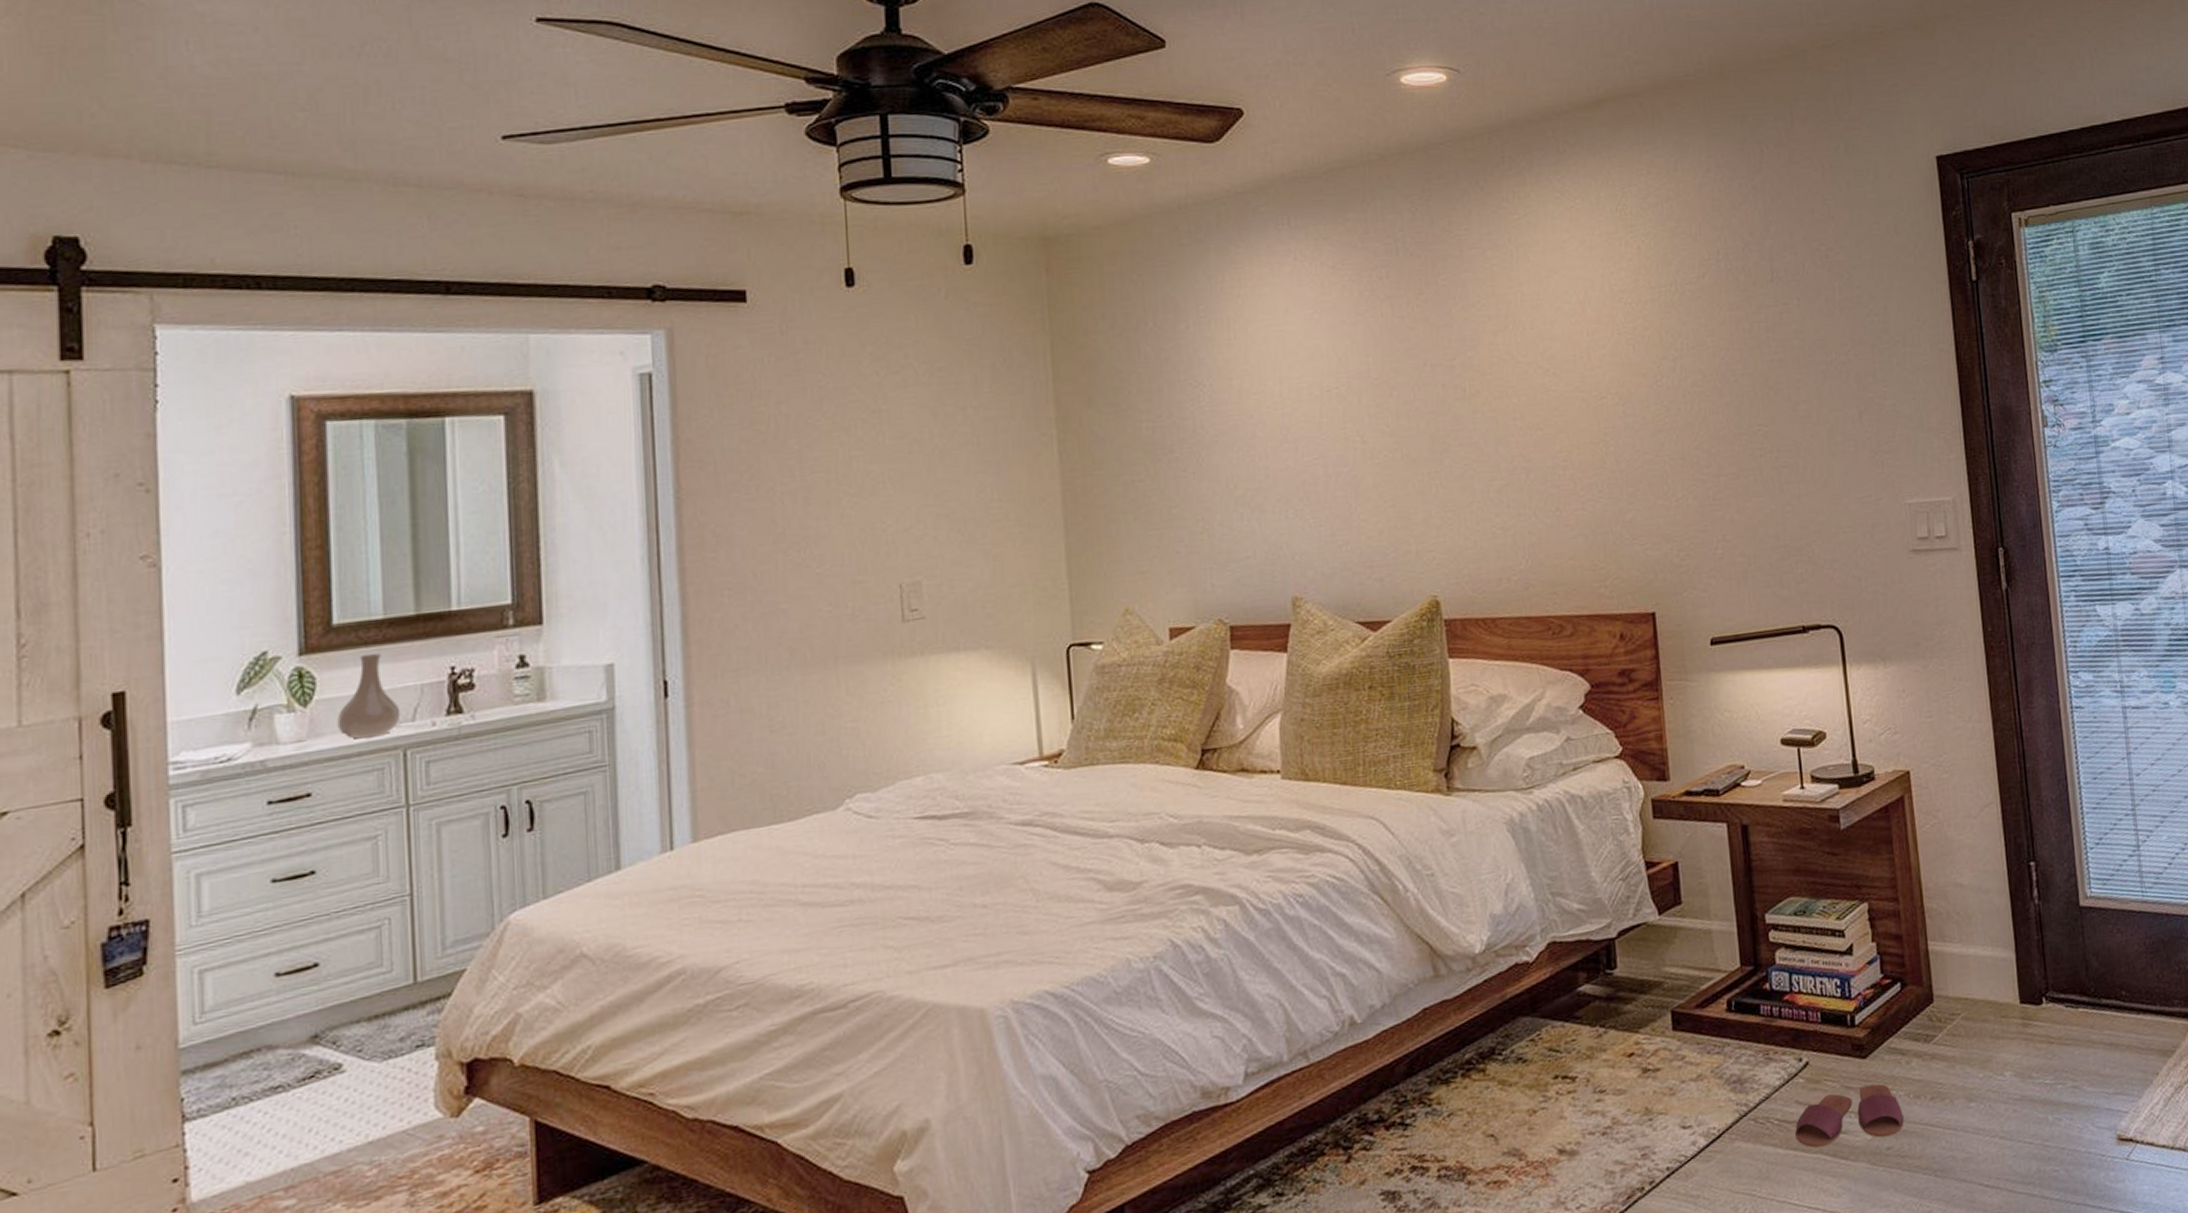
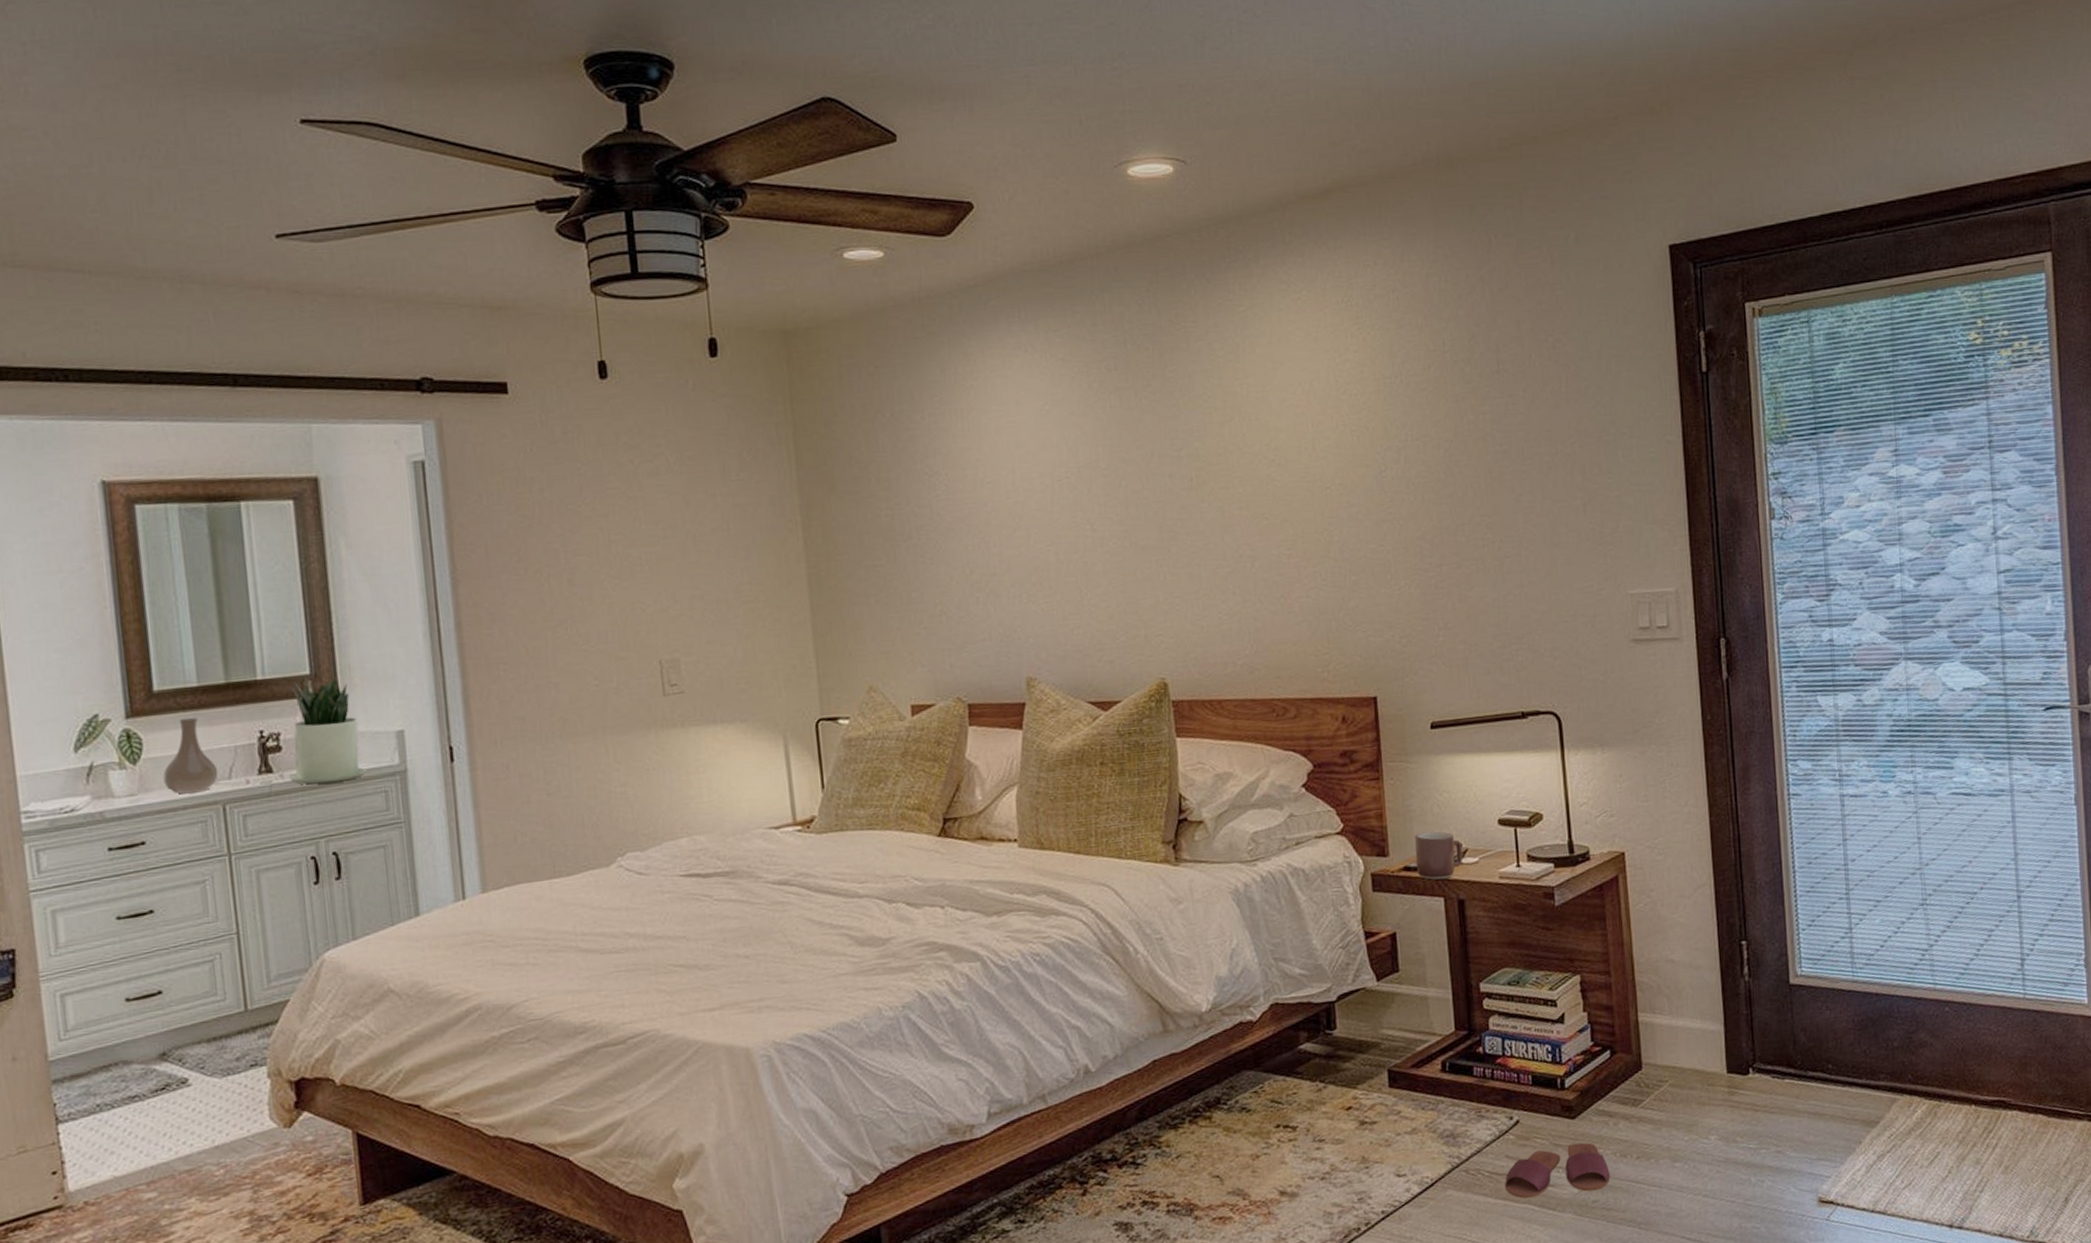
planter: none [481,606,569,726] -> present [289,677,366,785]
mug: none [1695,753,1746,805] -> present [1414,831,1463,880]

